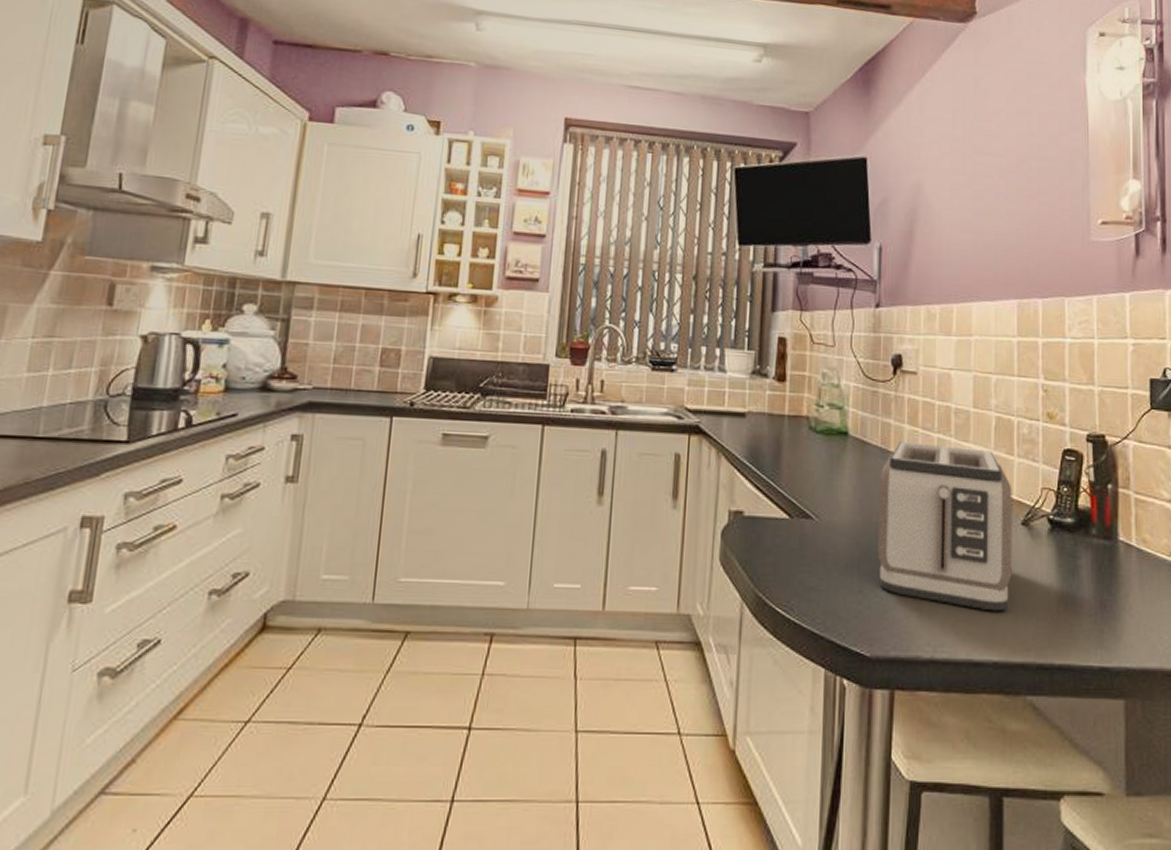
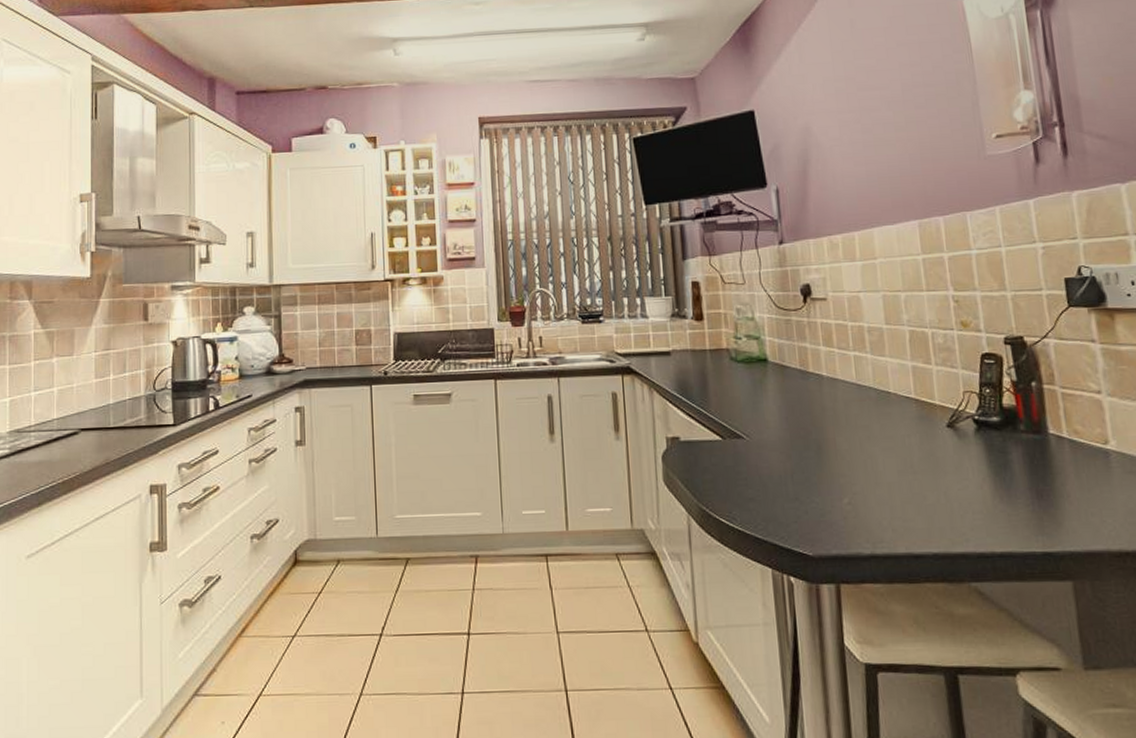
toaster: present [877,441,1012,612] -> none [802,361,943,508]

